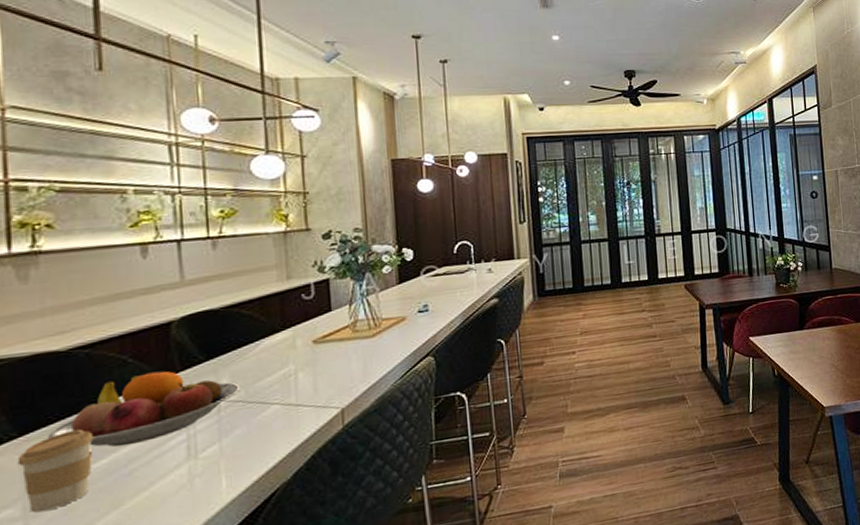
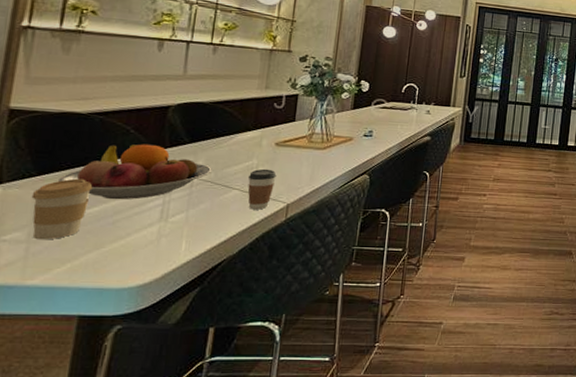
coffee cup: none [286,372,322,424] -> present [247,168,277,210]

